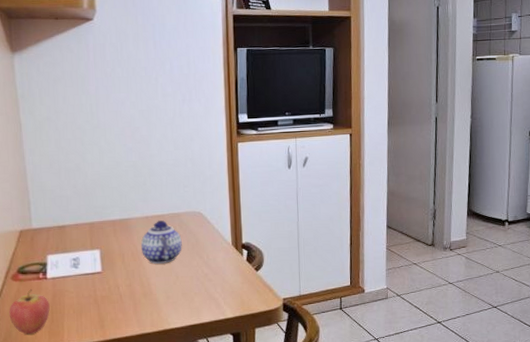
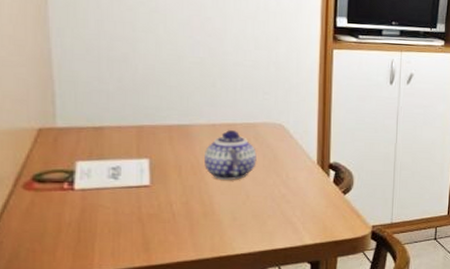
fruit: present [9,289,50,335] -> none [17,201,76,256]

